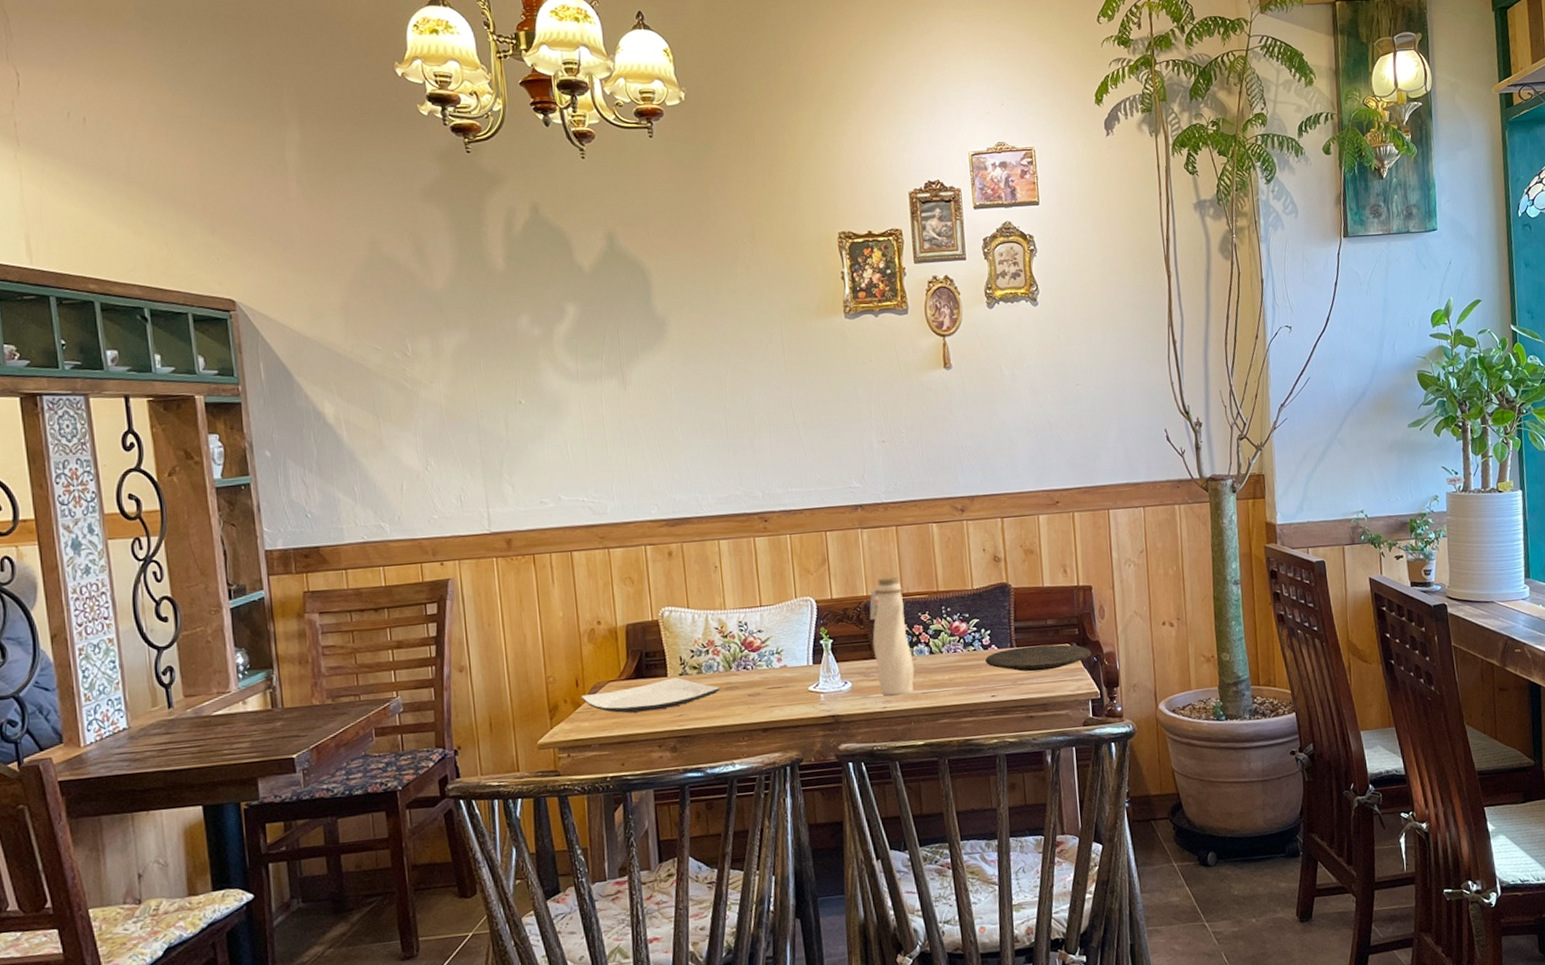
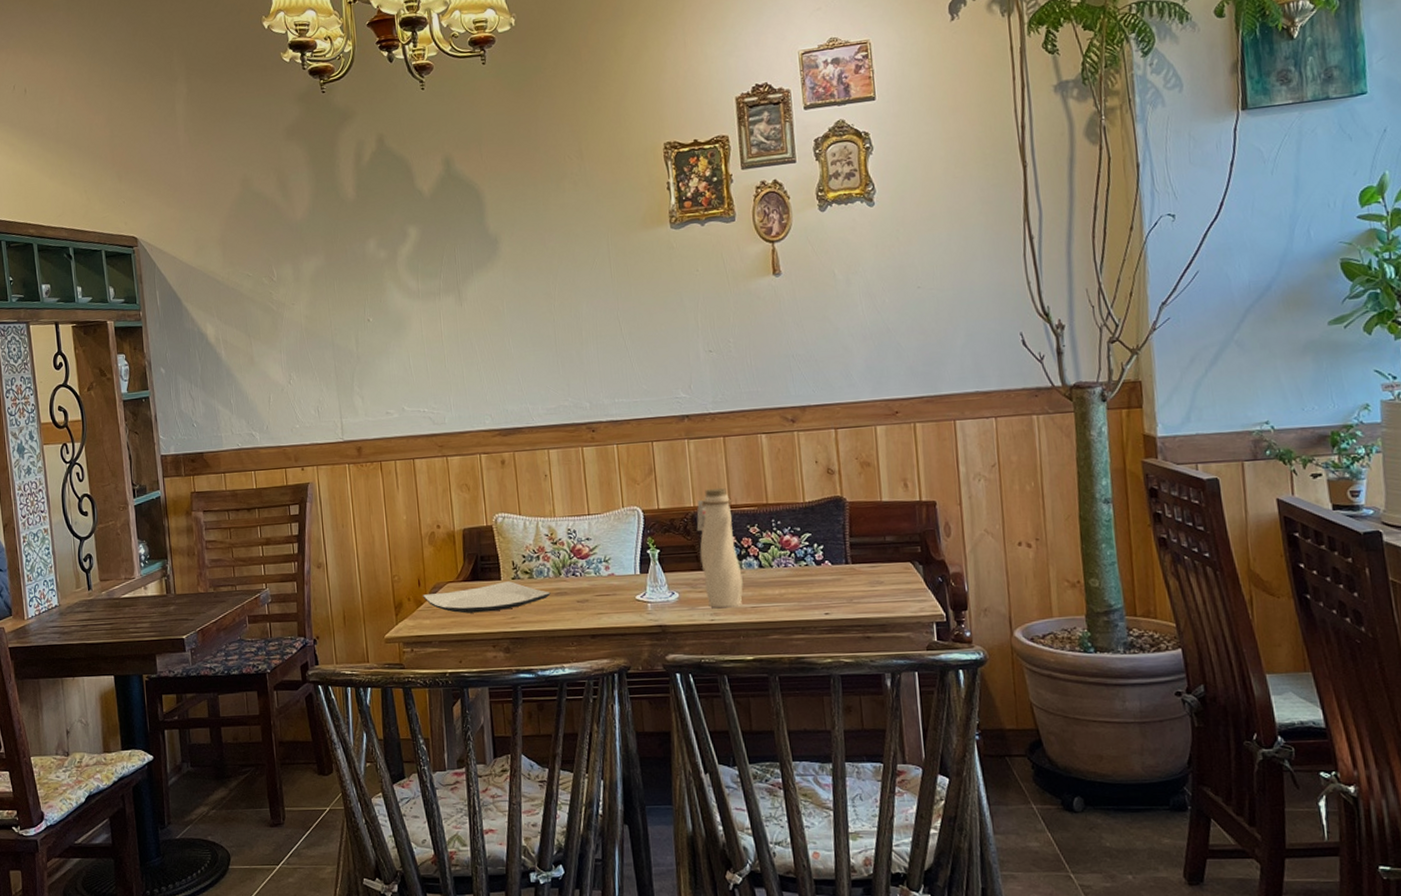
plate: present [985,644,1091,672] -> none [818,562,936,590]

